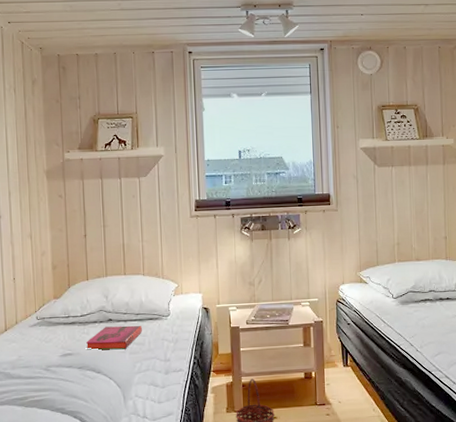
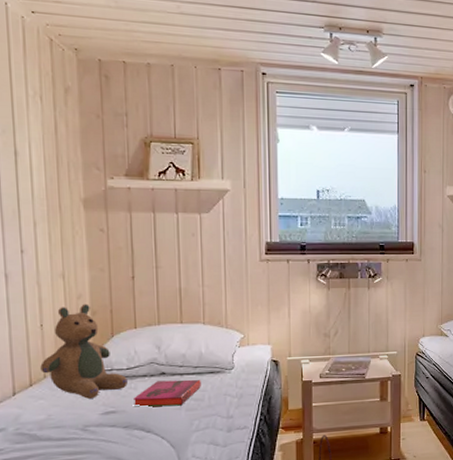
teddy bear: none [13,259,81,342] -> present [40,304,128,399]

